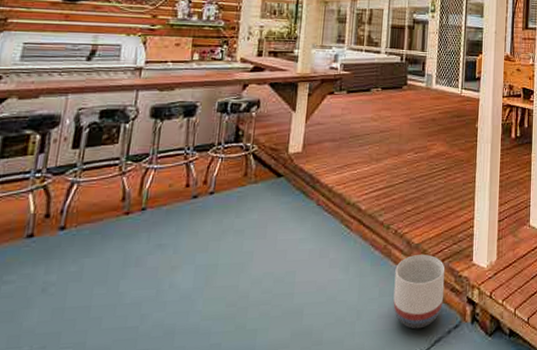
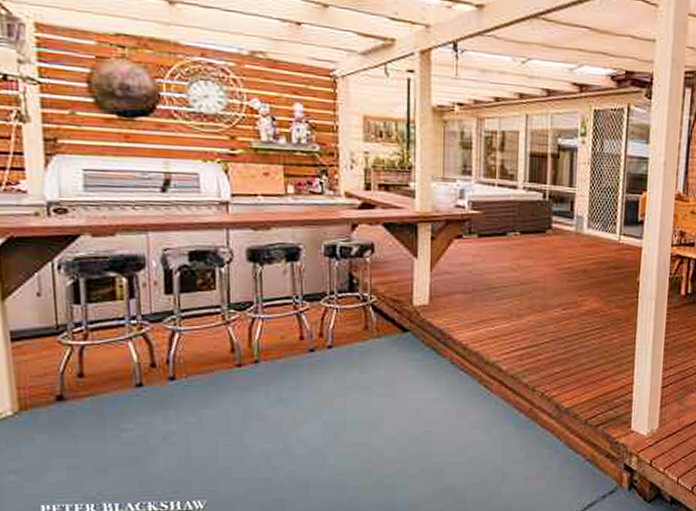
planter: present [393,254,445,329] -> none [541,419,600,493]

